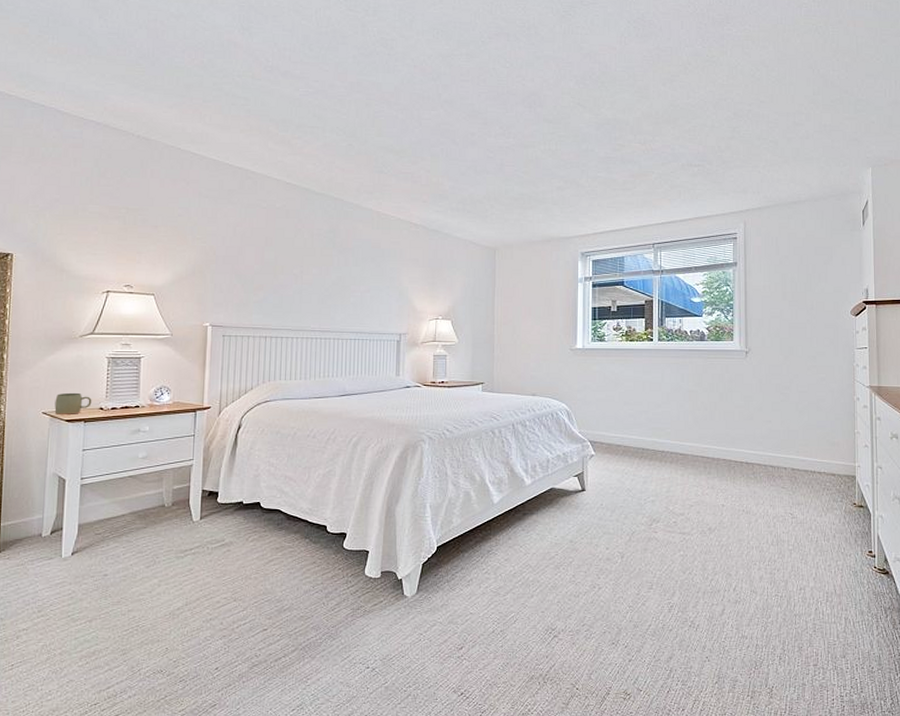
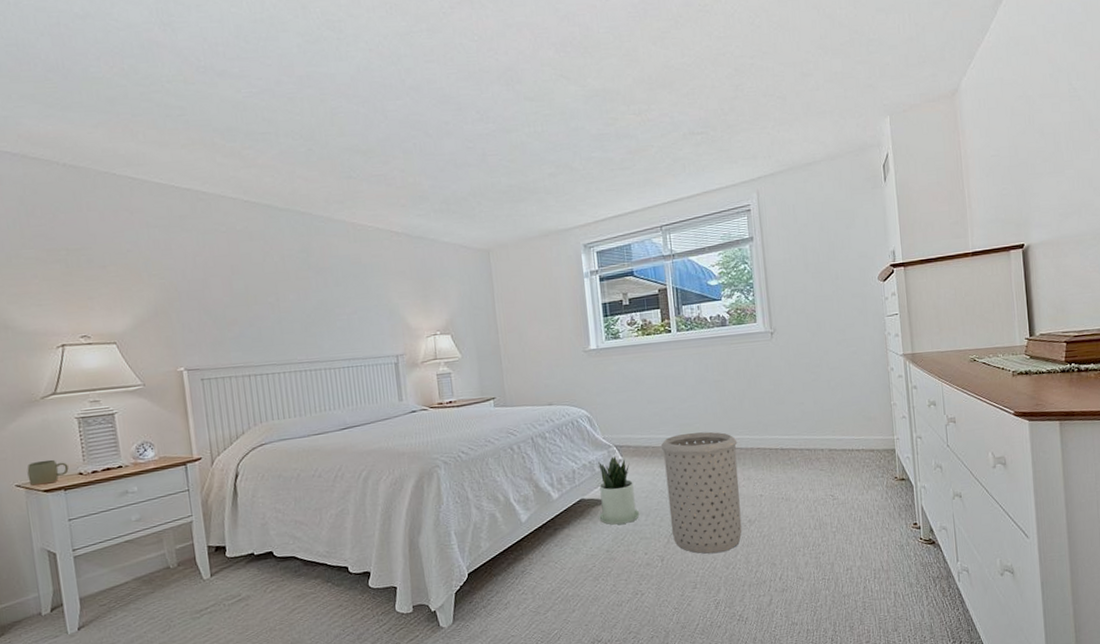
planter: none [567,451,606,517] -> present [598,456,640,525]
laundry basket: none [632,438,705,557] -> present [660,431,742,554]

